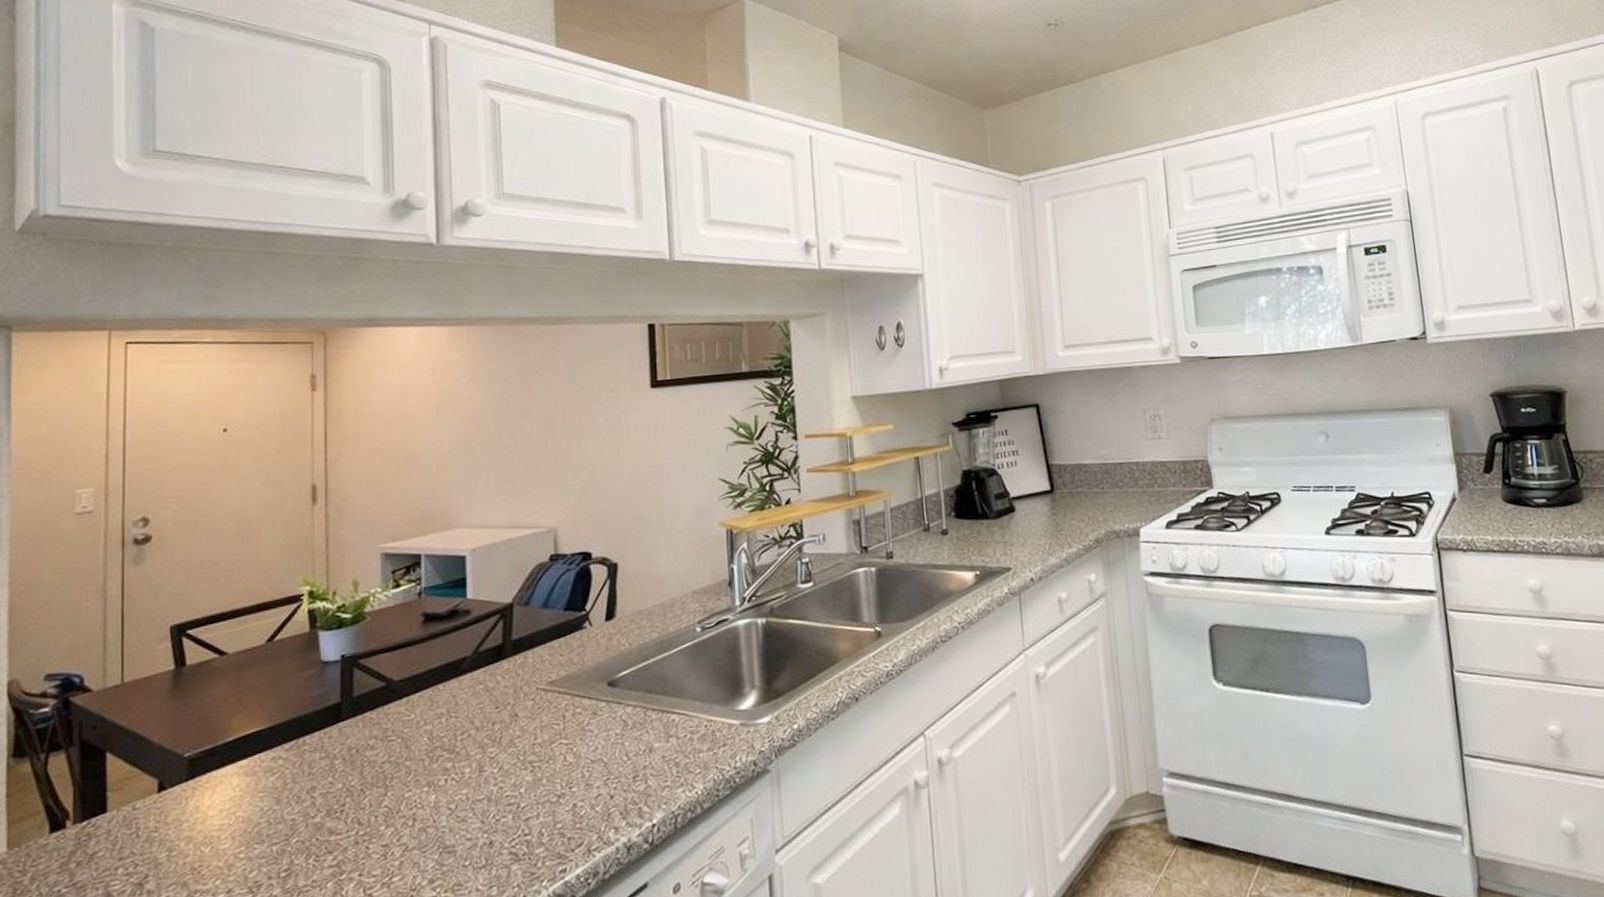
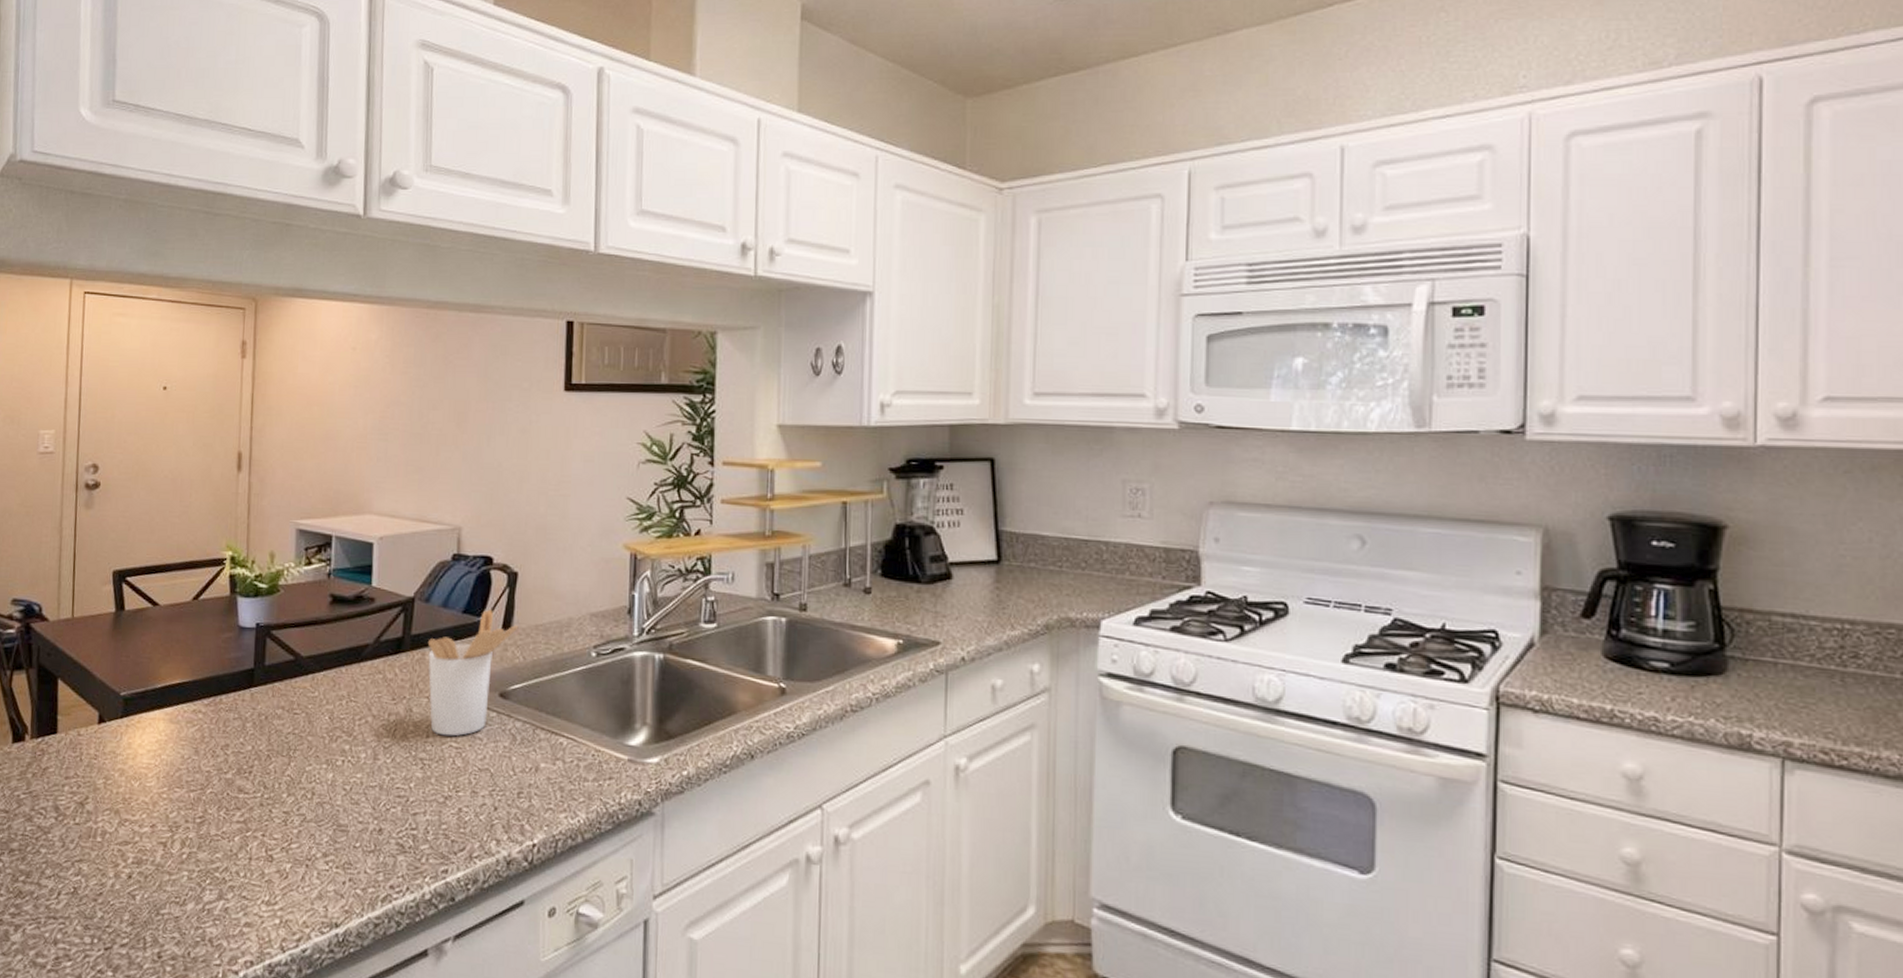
utensil holder: none [529,602,622,735] -> present [427,609,519,736]

